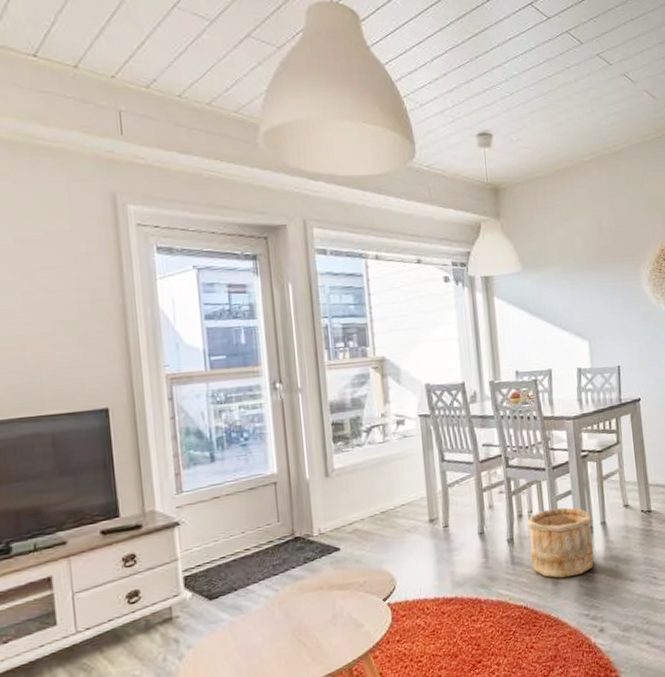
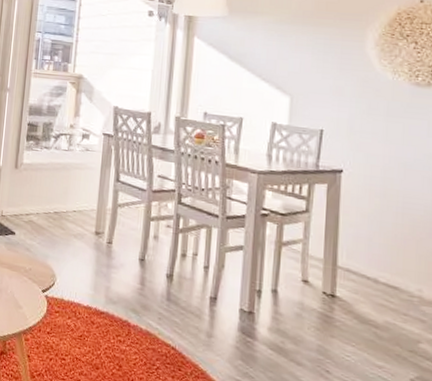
wooden bucket: present [526,507,594,579] -> none [188,257,262,336]

